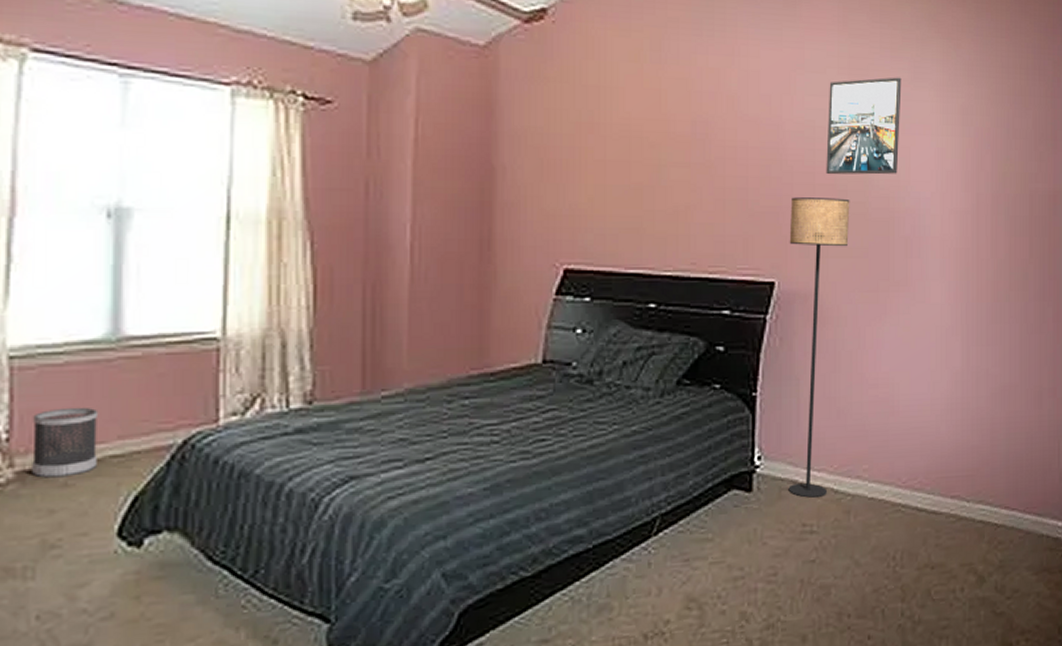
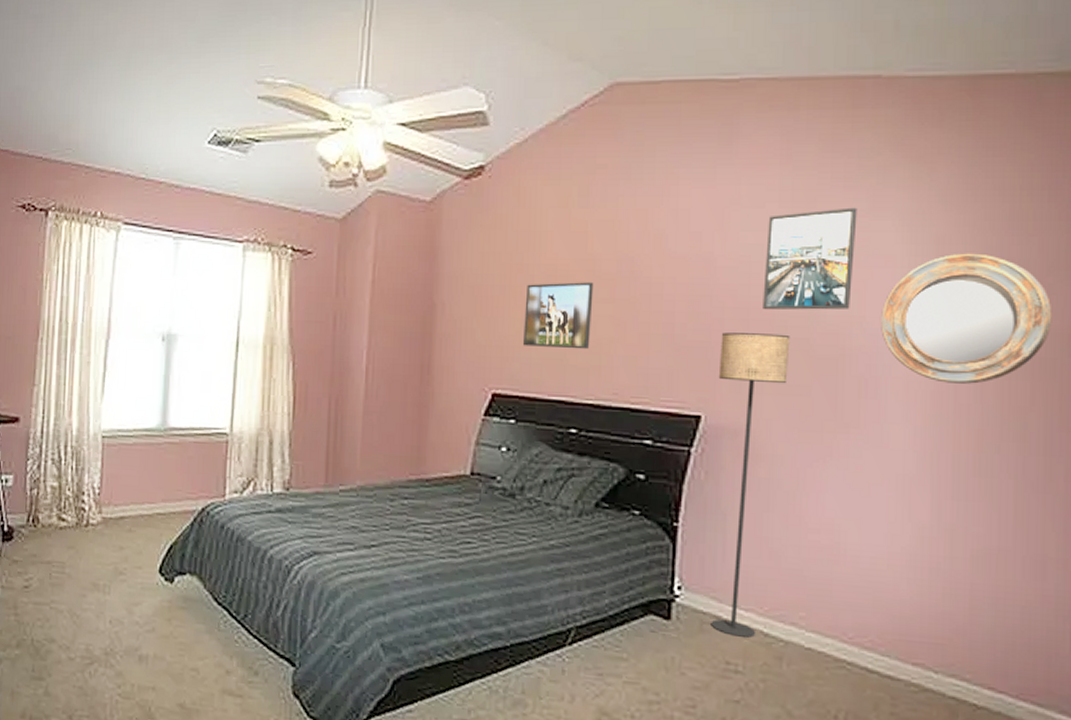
wastebasket: present [32,407,99,478] -> none [112,475,152,525]
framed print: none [597,144,669,217] -> present [523,282,594,350]
home mirror: none [922,123,1043,241] -> present [881,253,1053,384]

